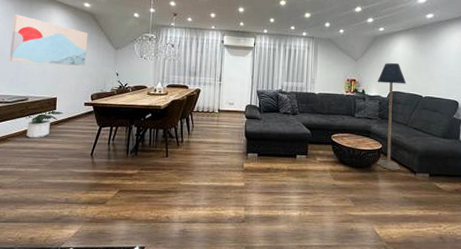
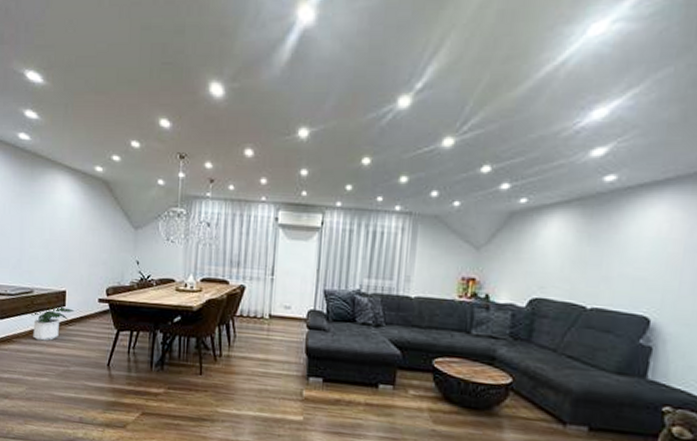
wall art: present [9,14,88,66] -> none [10,183,101,251]
floor lamp: present [377,63,407,171] -> none [503,254,561,418]

